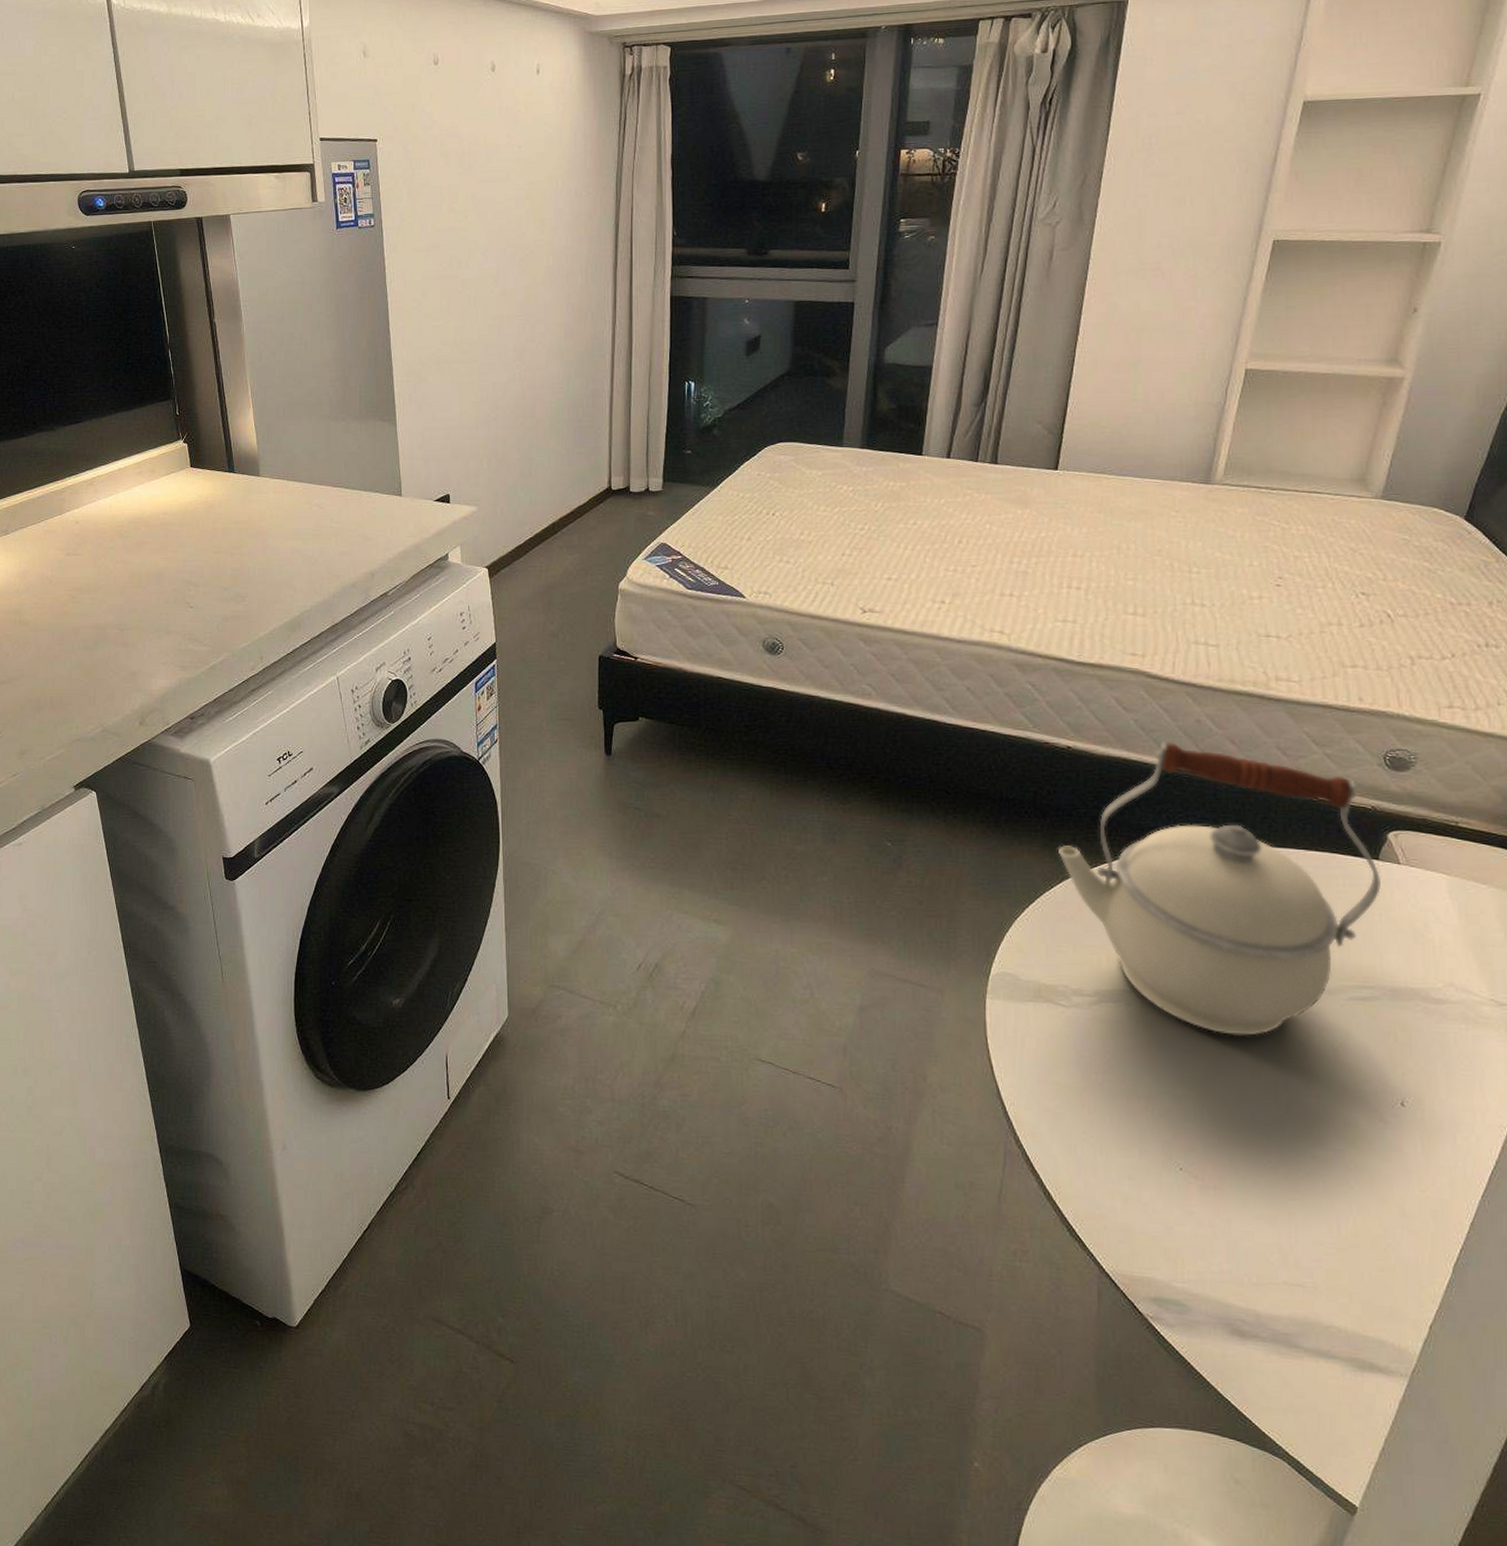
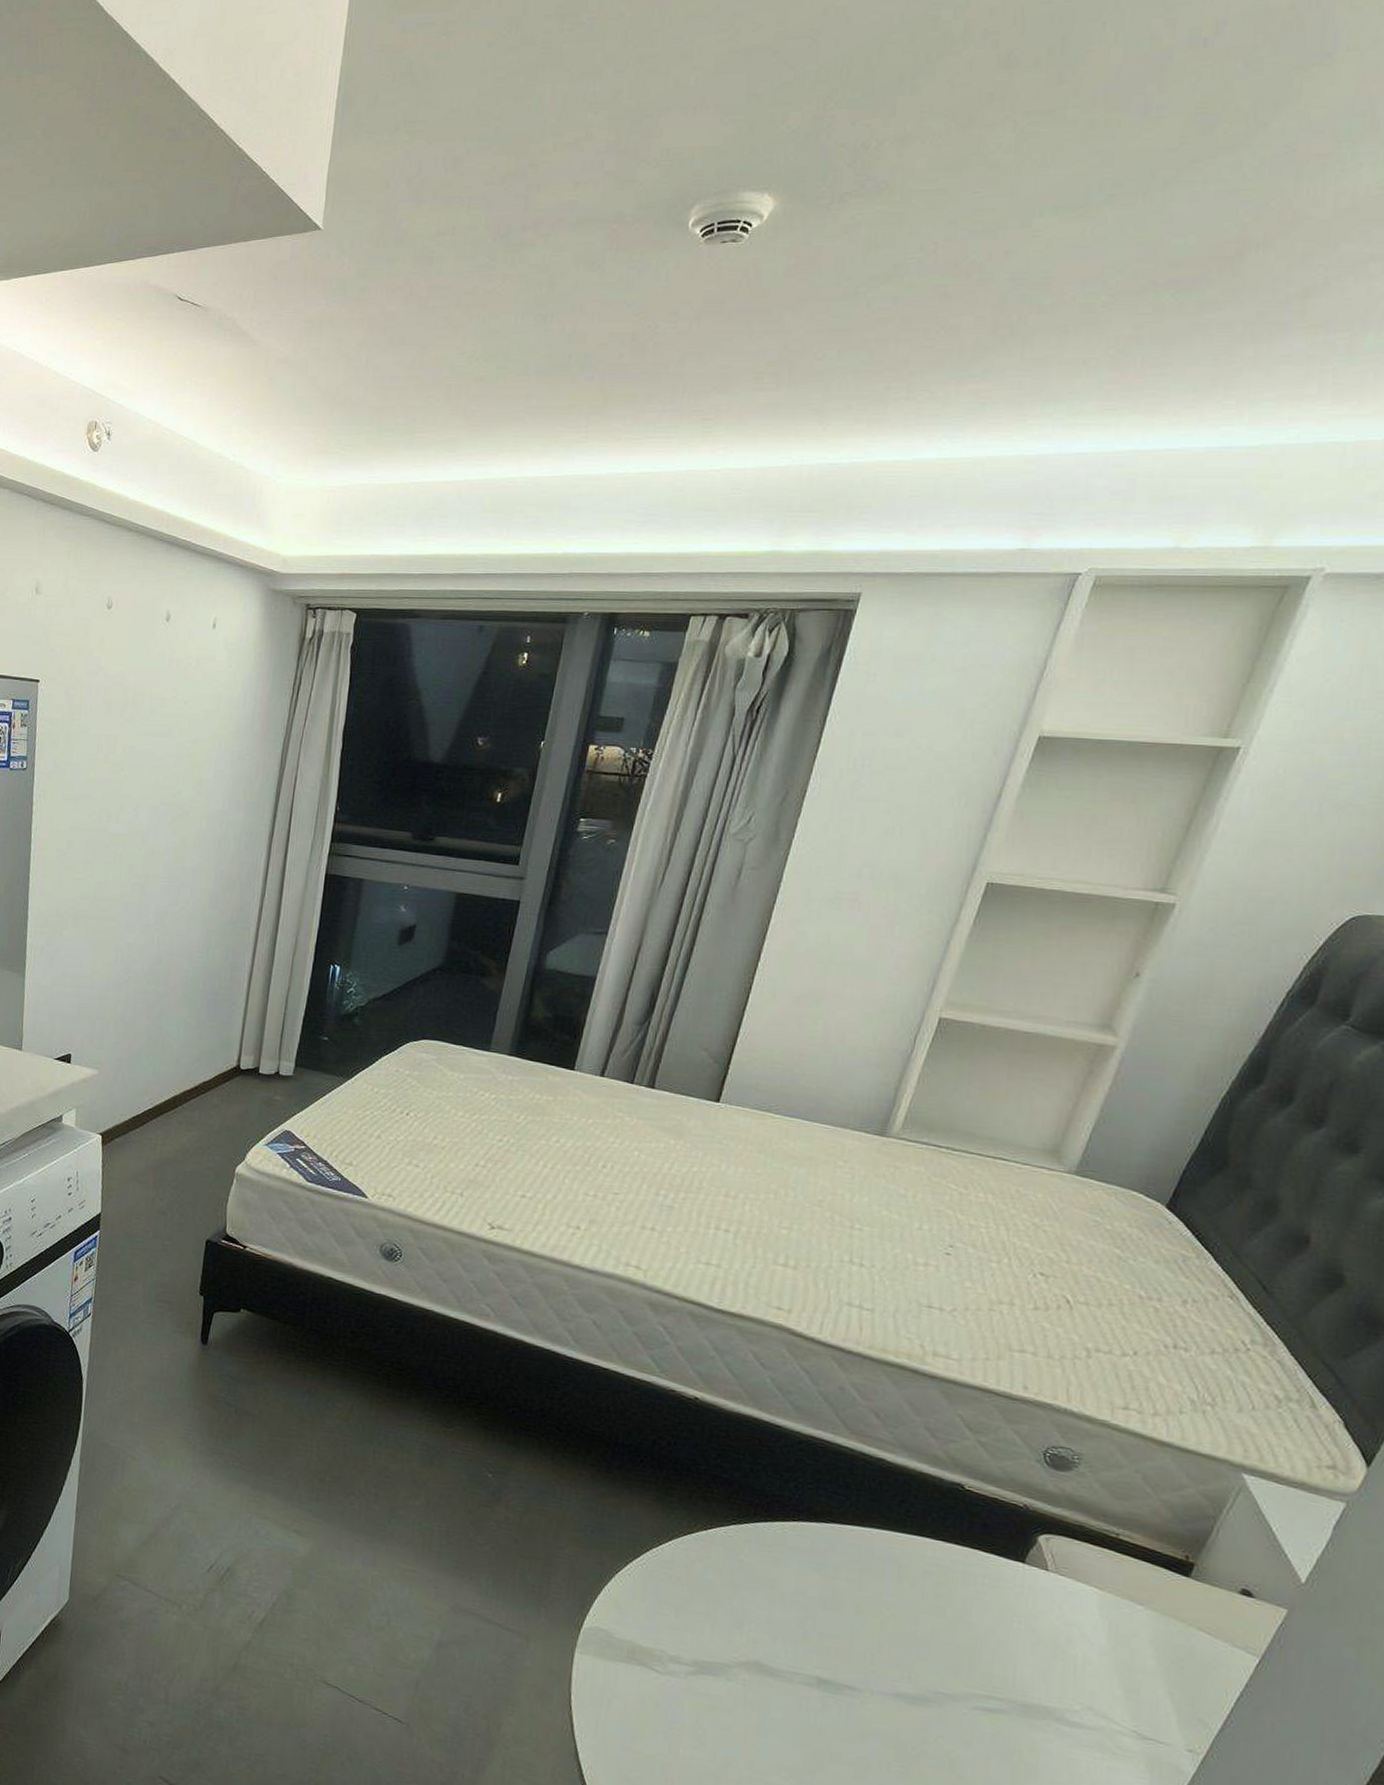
kettle: present [1058,741,1381,1036] -> none [671,1405,1024,1734]

